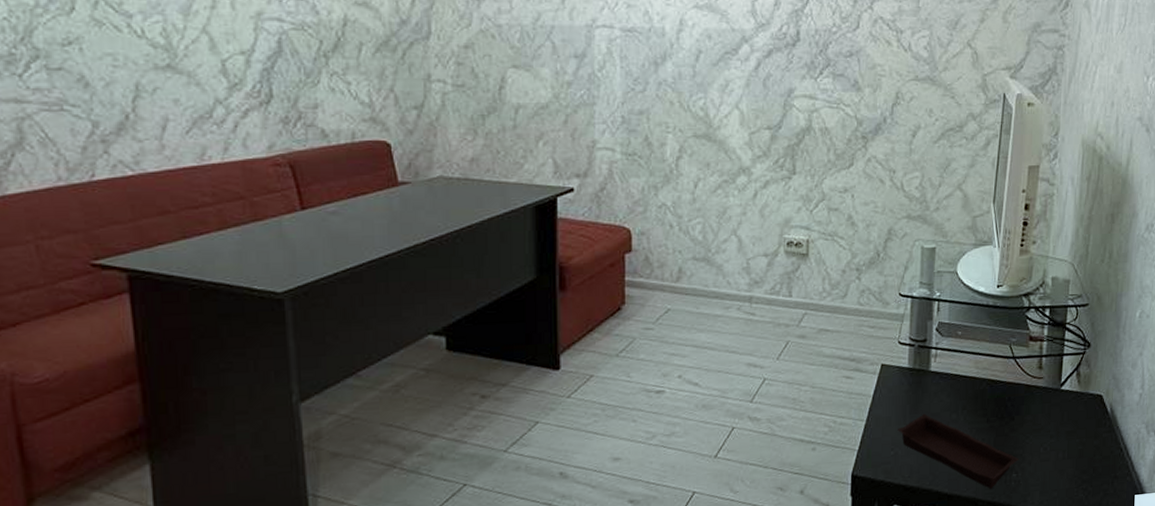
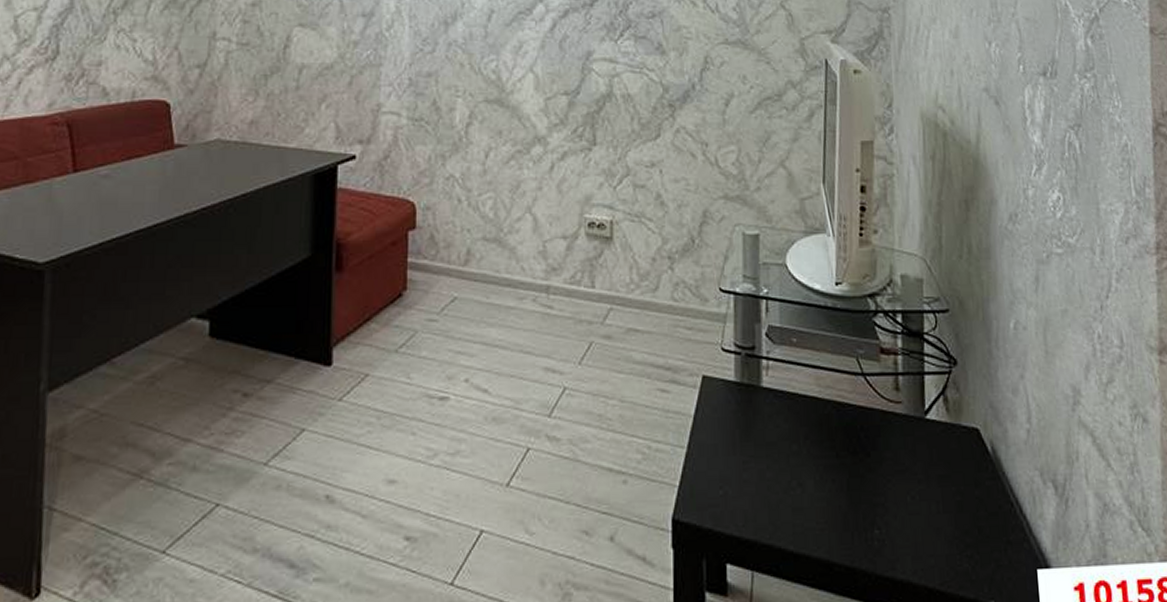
tray: present [898,413,1019,489] -> none [726,442,881,549]

